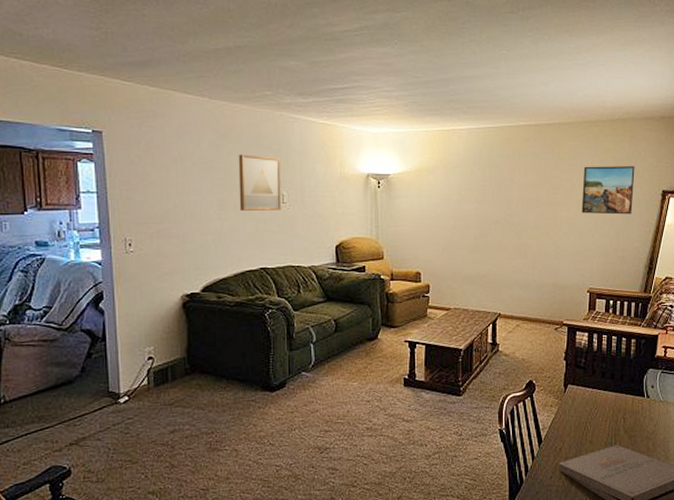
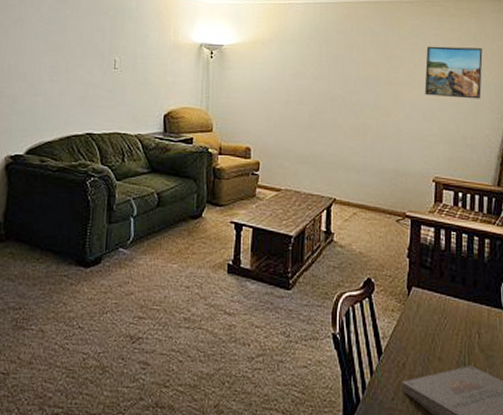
wall art: present [238,154,281,211] -> none [71,19,116,76]

